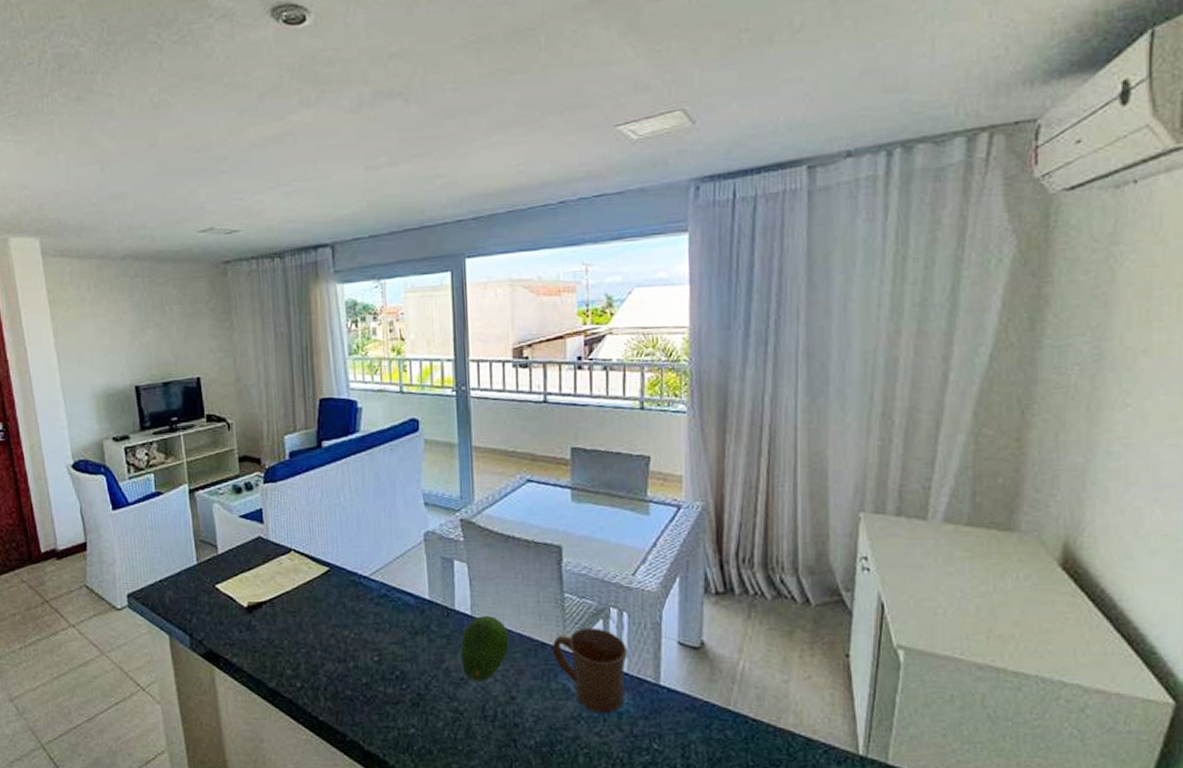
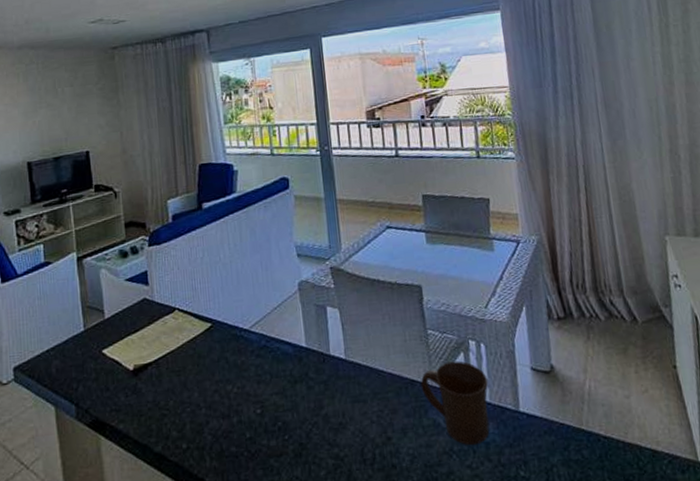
fruit: present [461,615,510,682] -> none [338,357,382,426]

